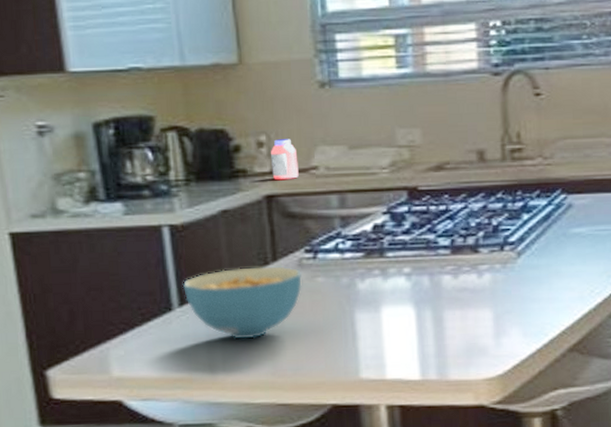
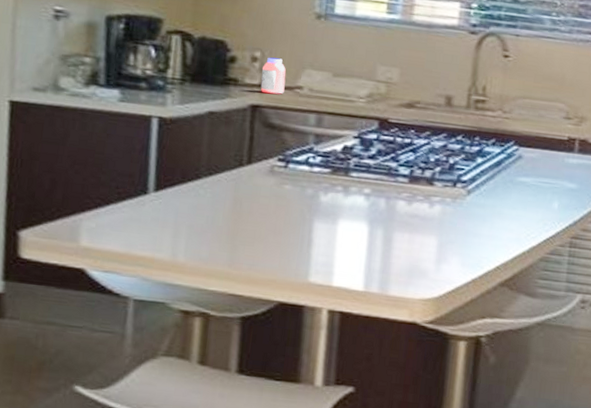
cereal bowl: present [182,267,302,339] -> none [160,164,271,231]

